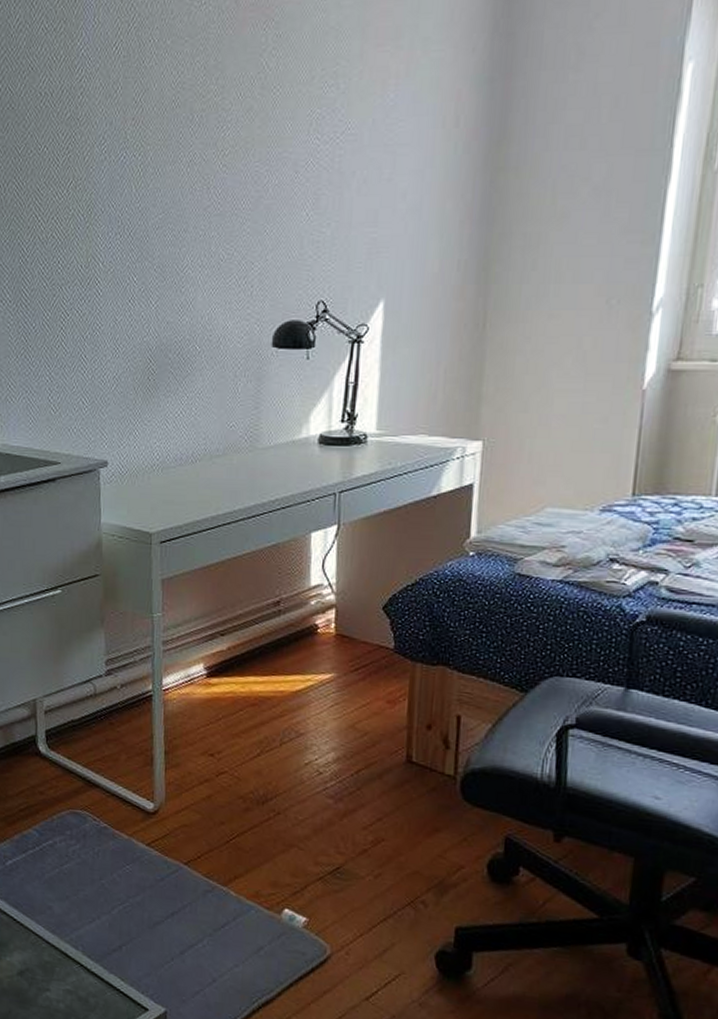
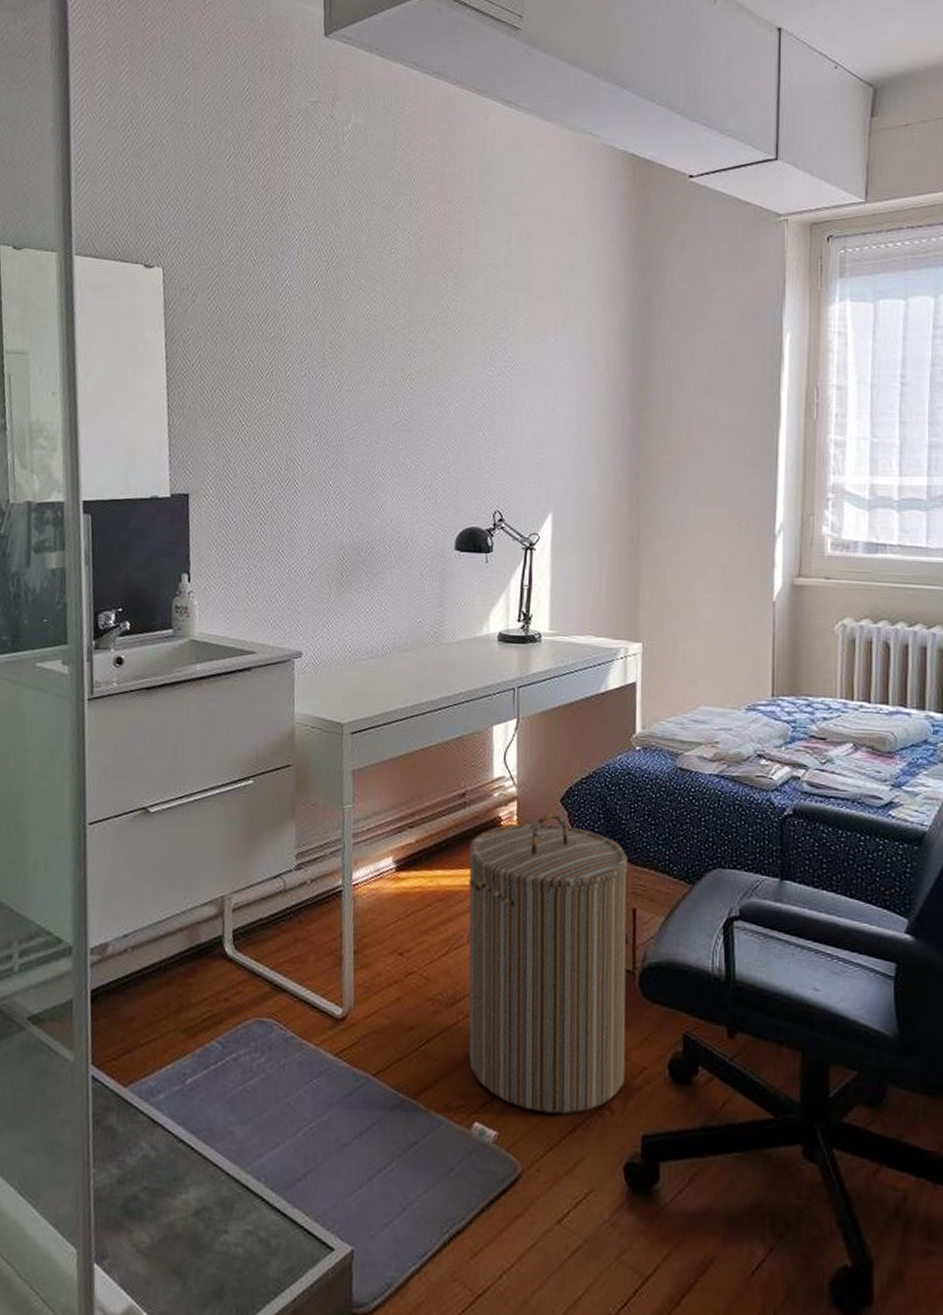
laundry hamper: none [280,620,455,905] -> present [468,812,628,1114]

